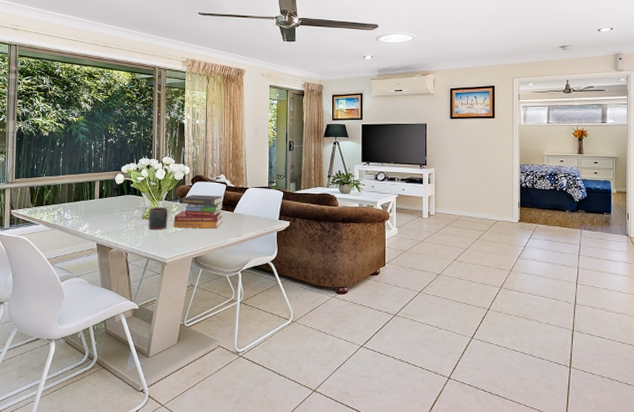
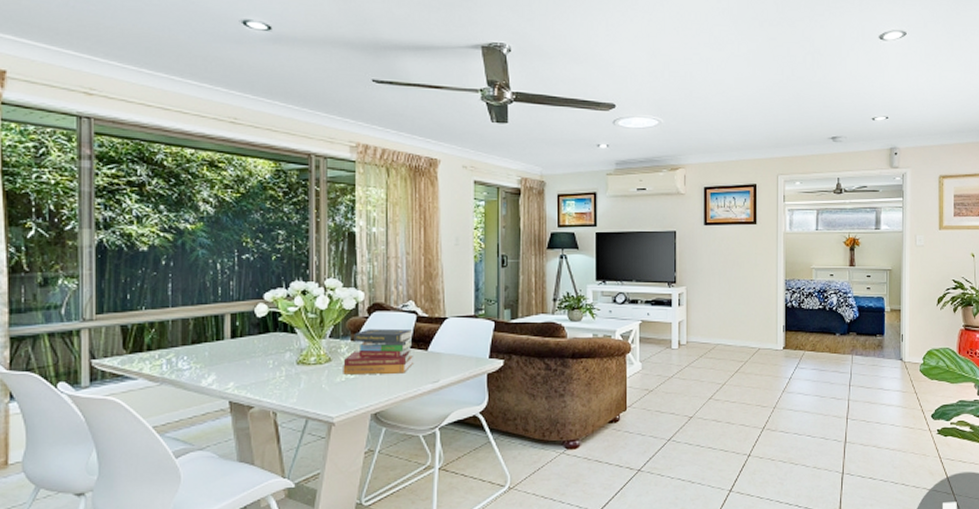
mug: present [148,207,168,230] -> none [305,347,335,378]

